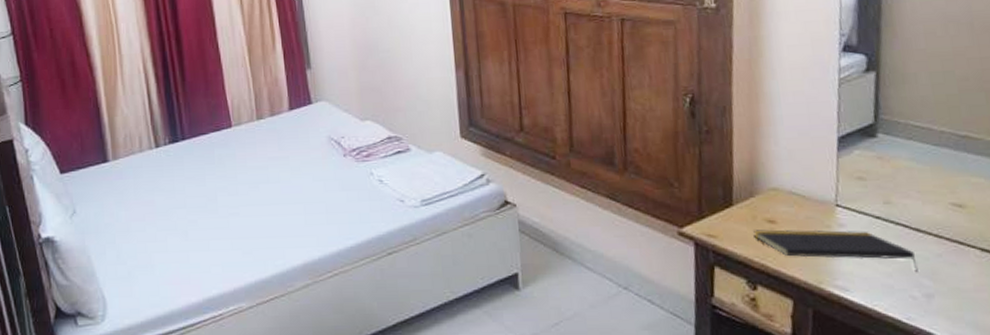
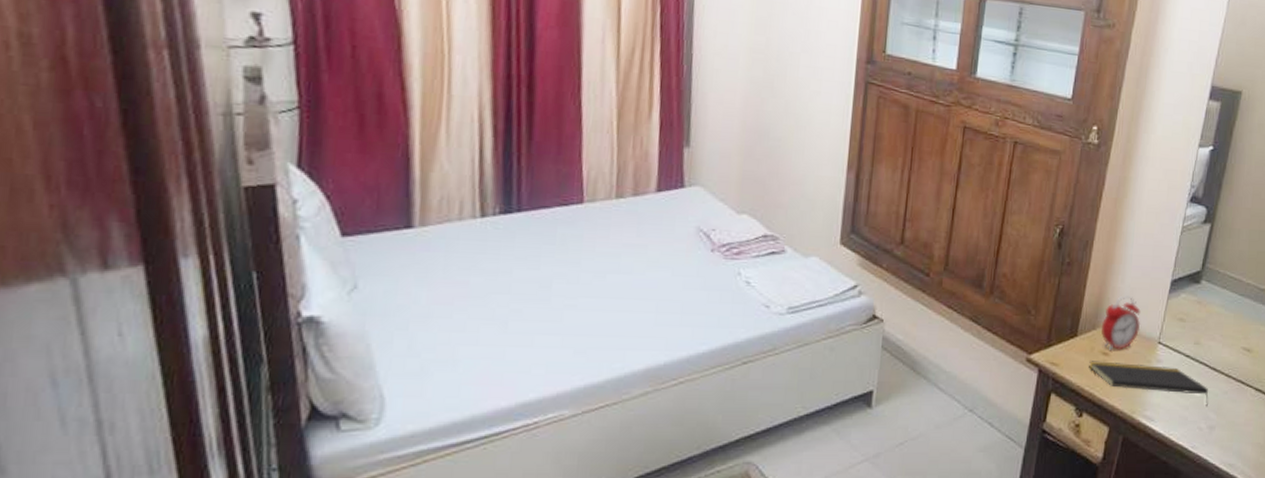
alarm clock: none [760,158,810,217] -> present [1101,295,1141,350]

